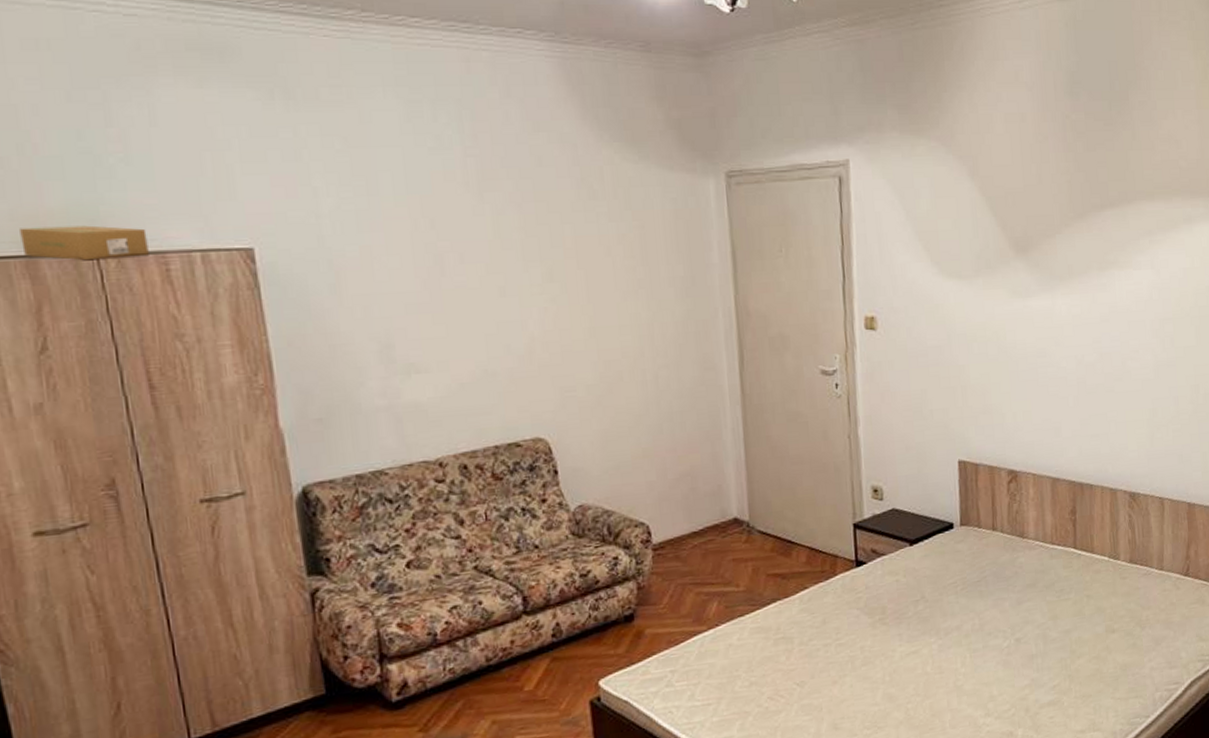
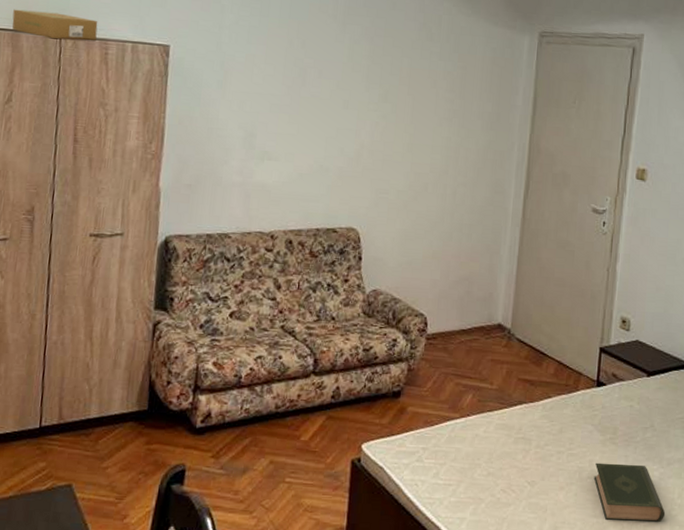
book: none [868,641,951,705] -> present [594,462,666,522]

